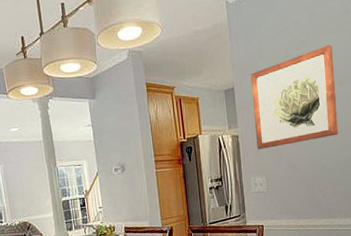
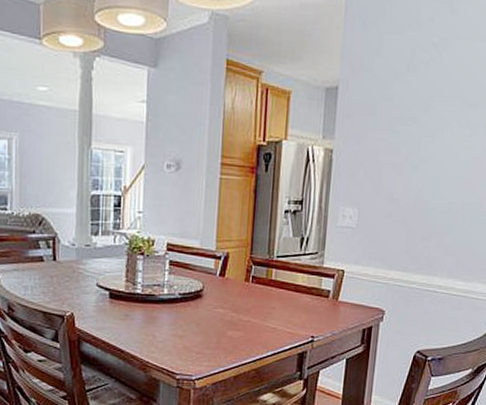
wall art: present [250,44,339,150] -> none [354,54,470,173]

